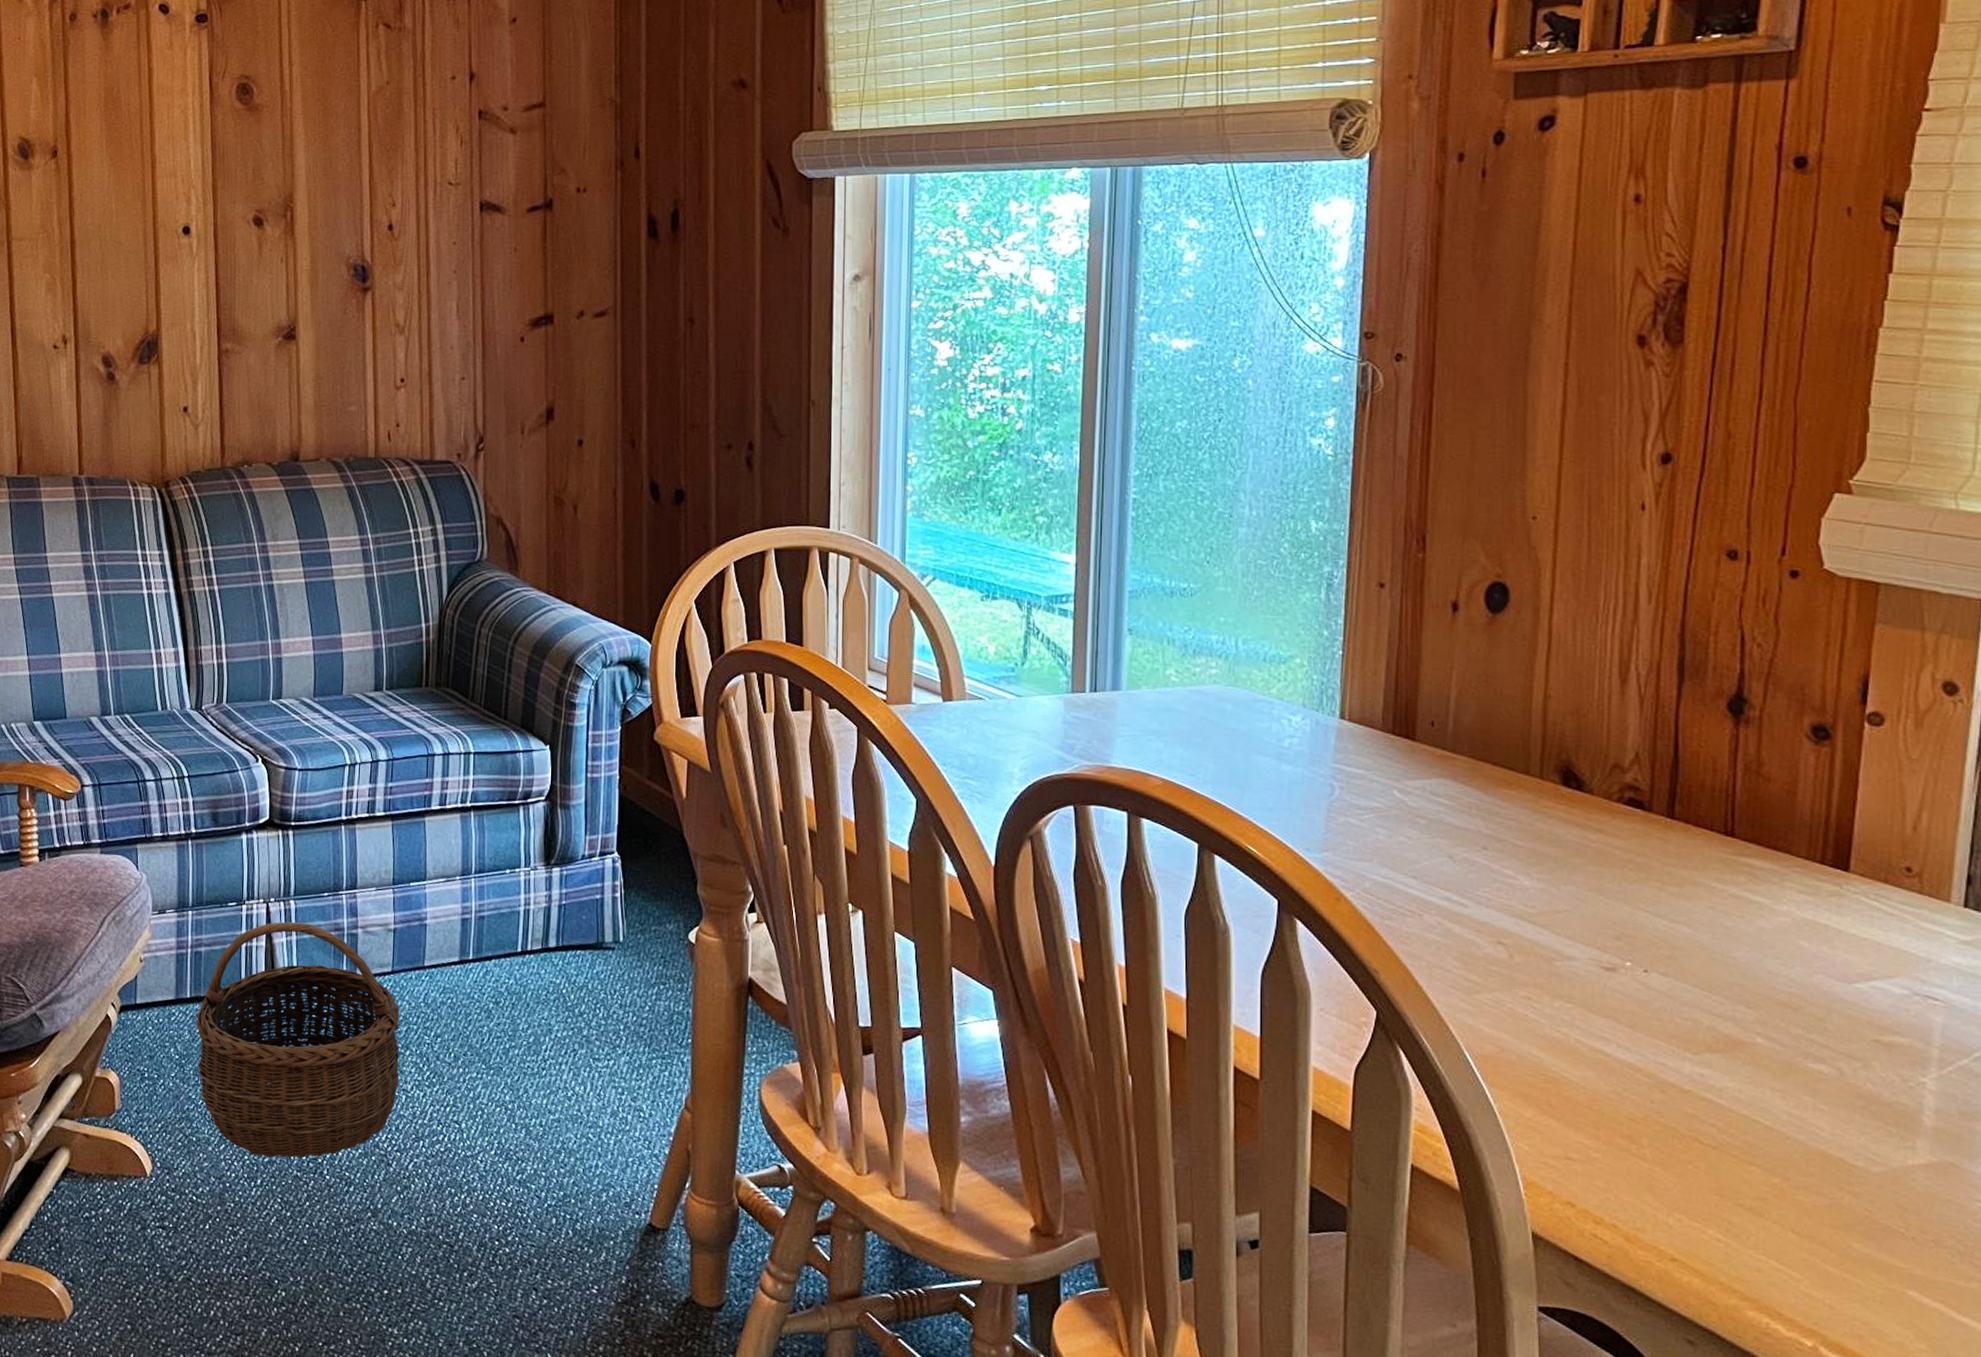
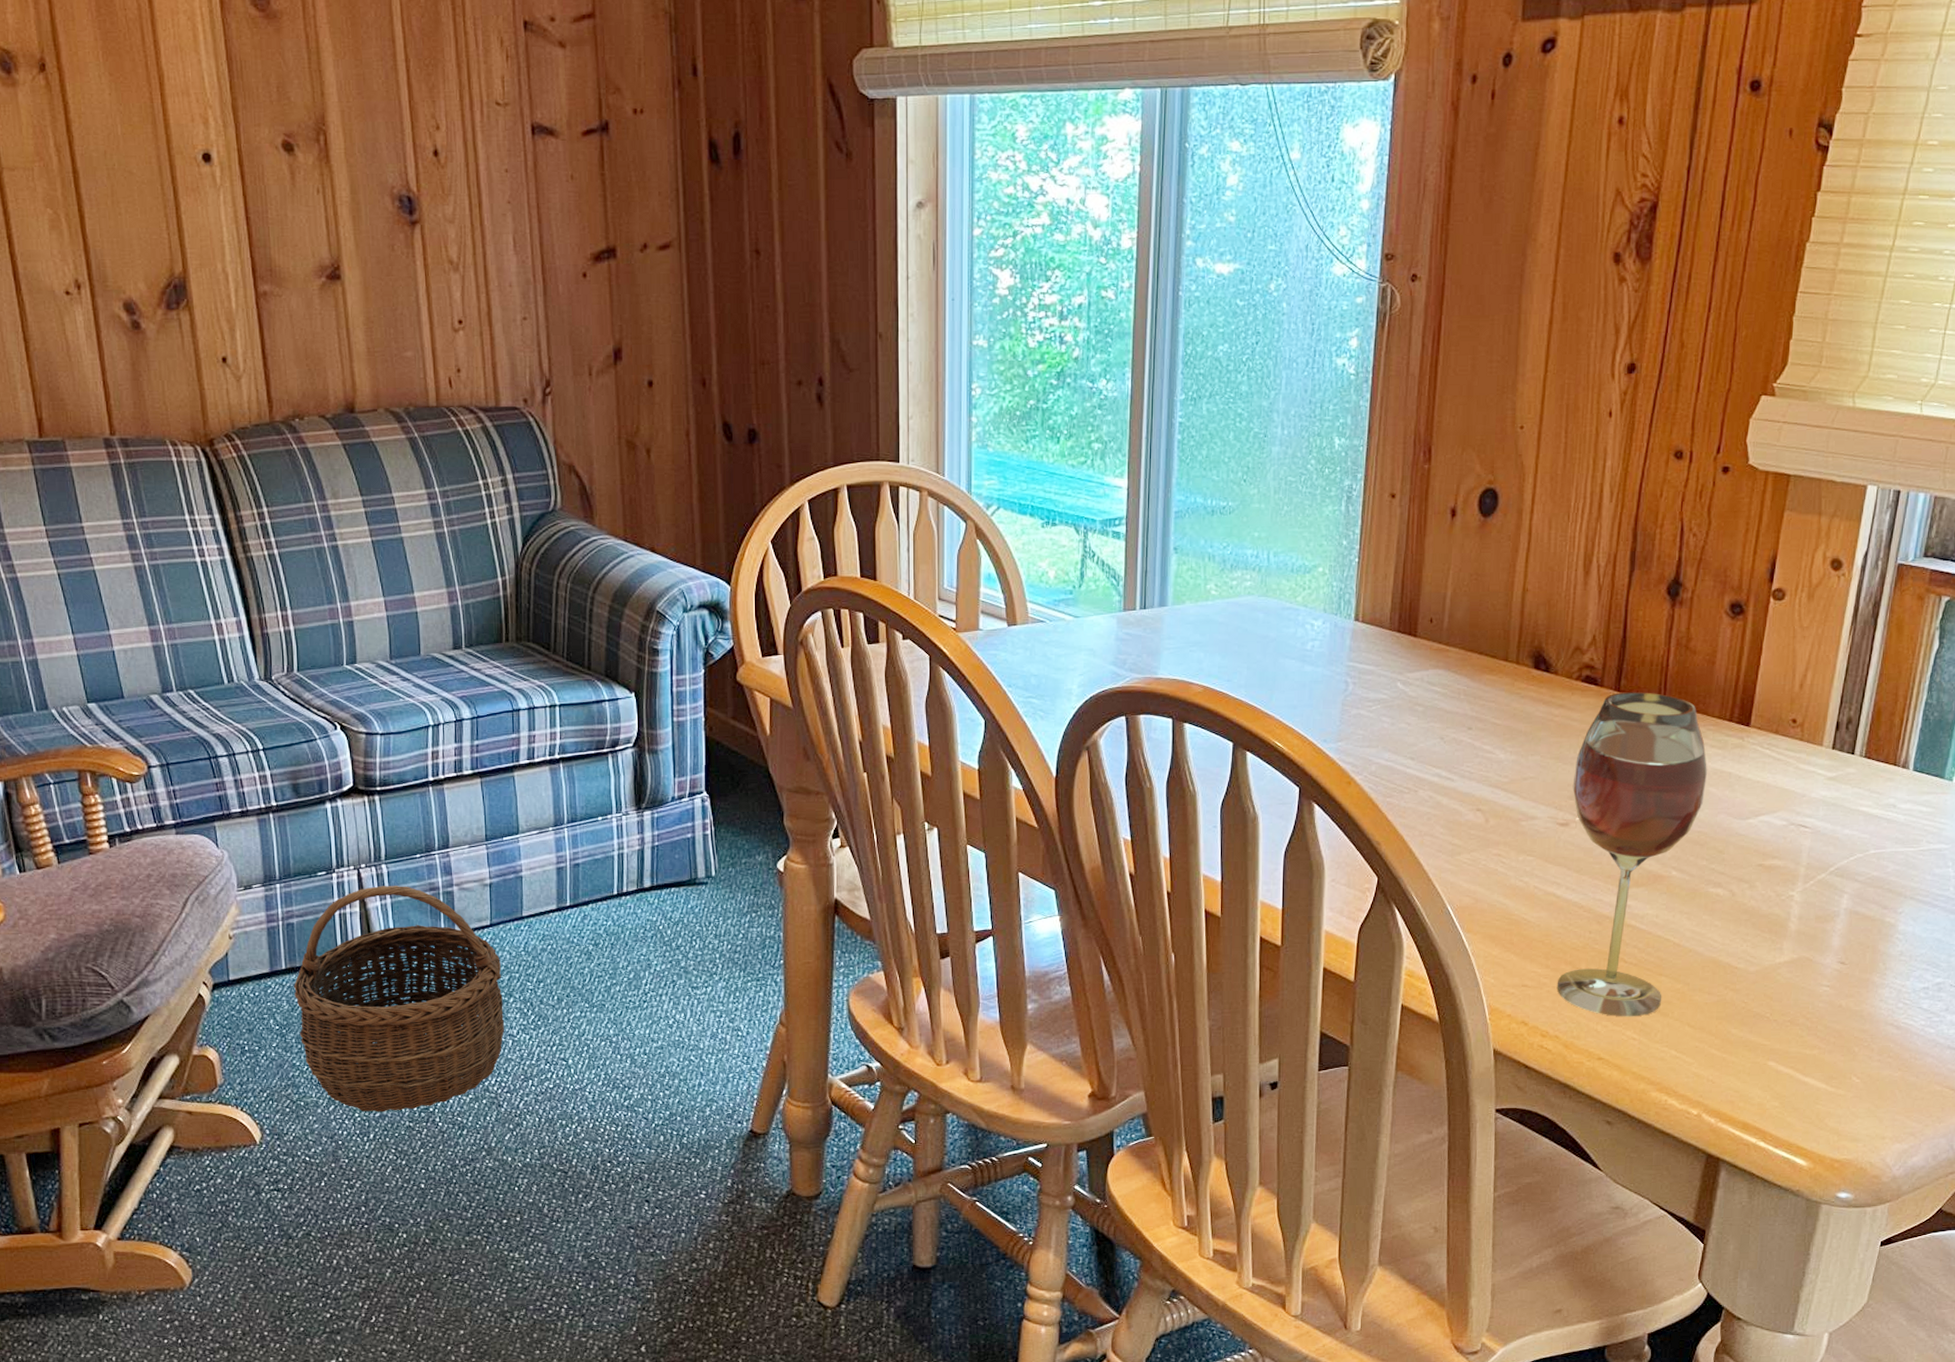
wineglass: none [1611,820,1795,1213] -> present [1556,692,1707,1017]

